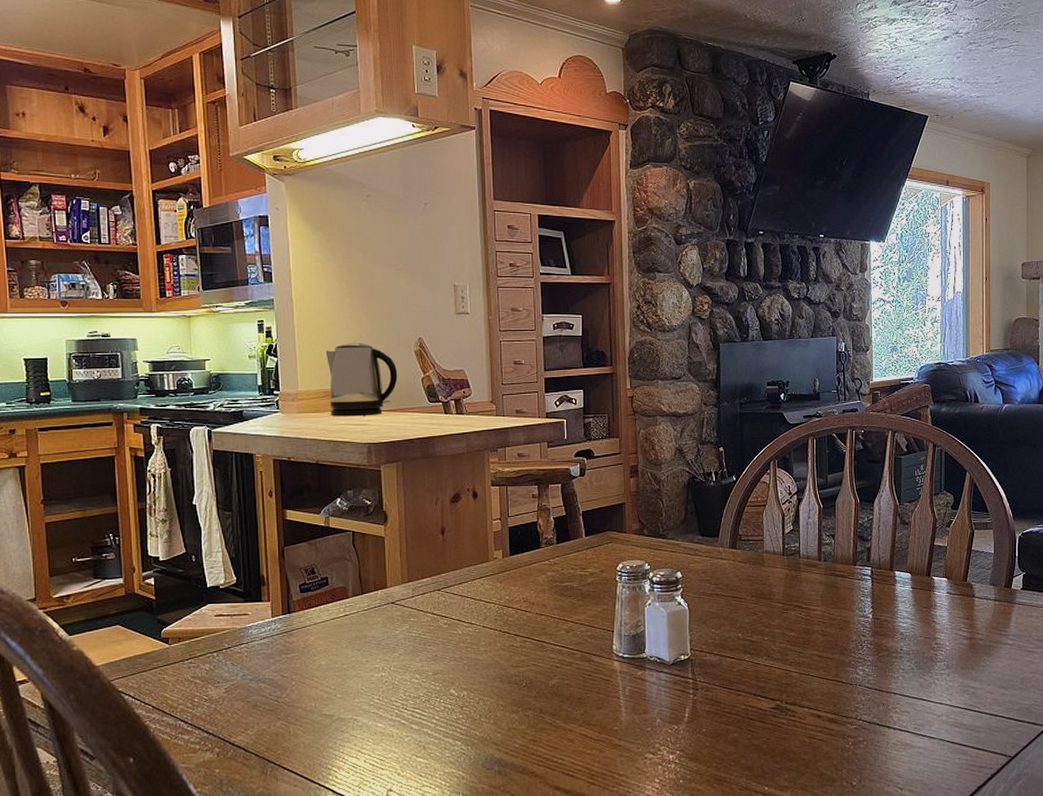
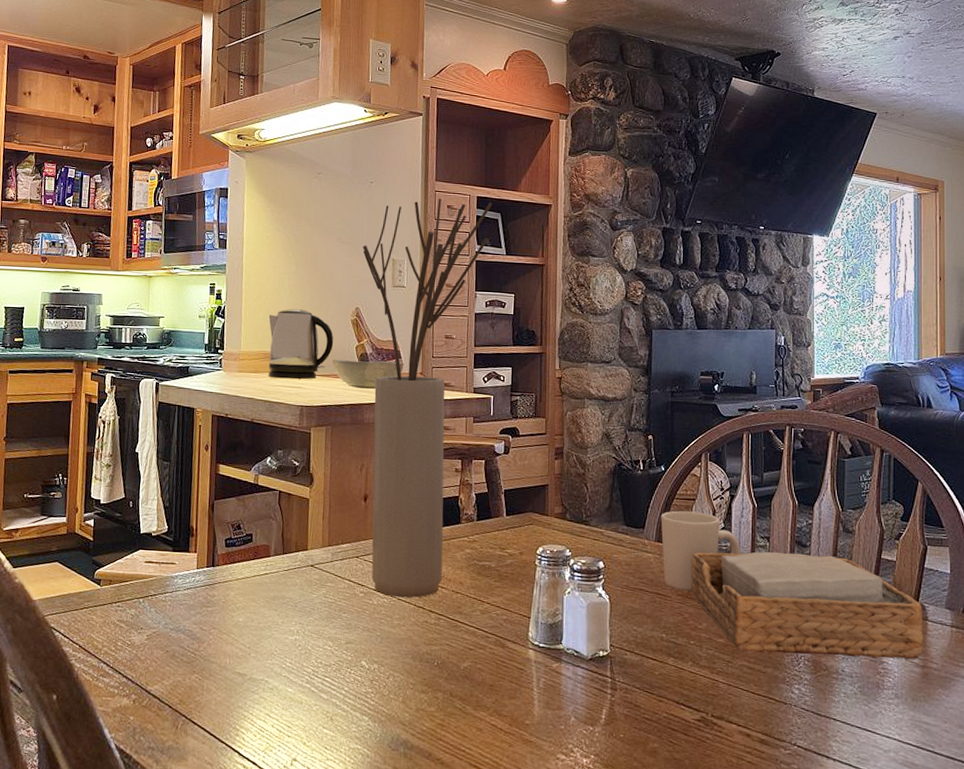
bowl: none [398,392,473,422] -> present [332,360,404,390]
vase: none [421,218,555,625] -> present [363,198,493,598]
mug: none [733,517,808,592] -> present [660,510,740,592]
napkin holder: none [763,546,971,642] -> present [690,551,924,659]

